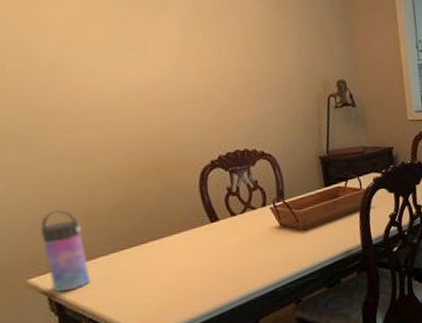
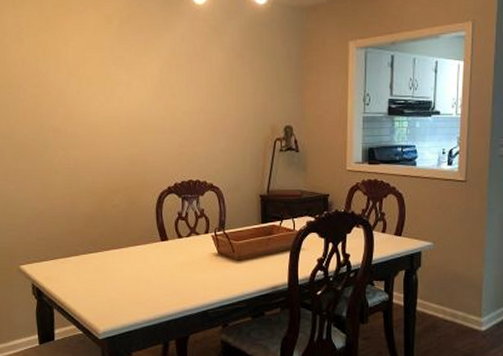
water bottle: present [40,209,91,292] -> none [34,212,64,281]

